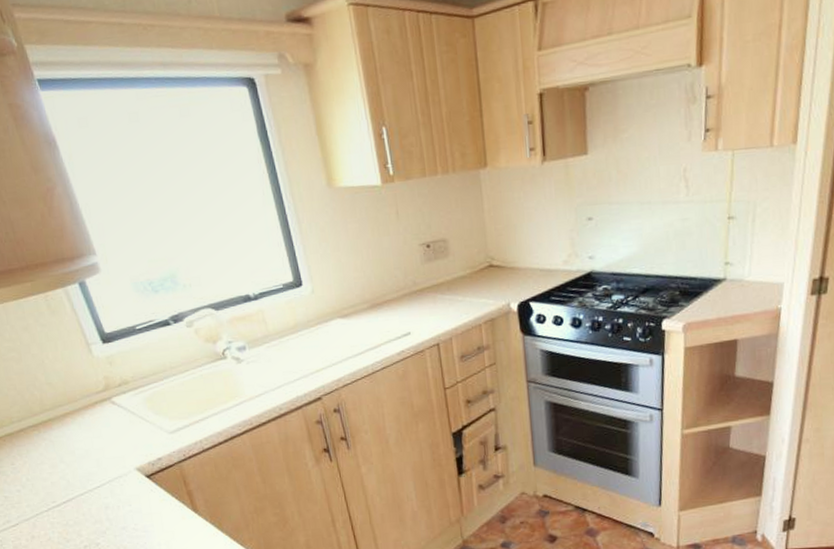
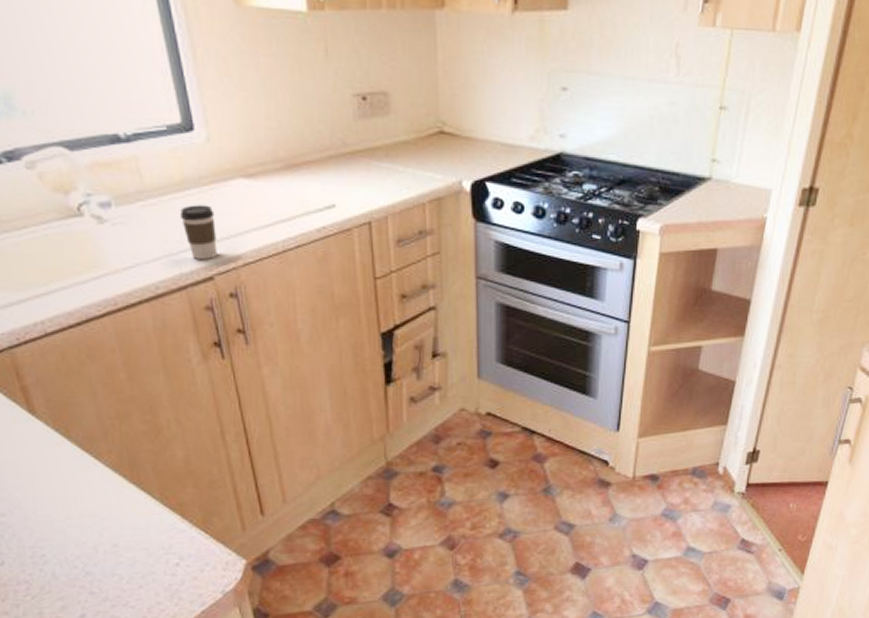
coffee cup: none [295,342,324,385] -> present [180,205,218,259]

